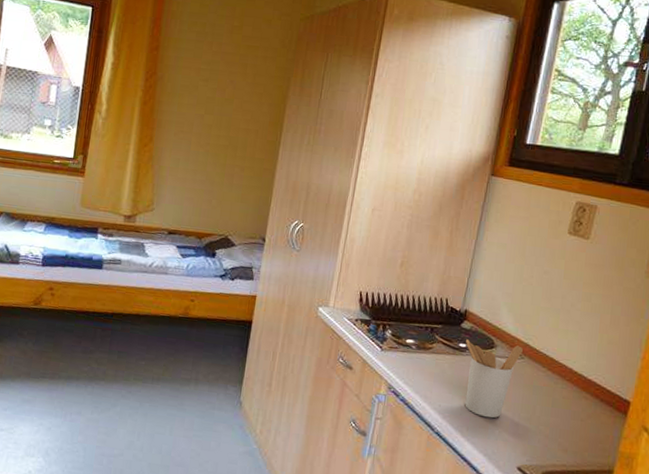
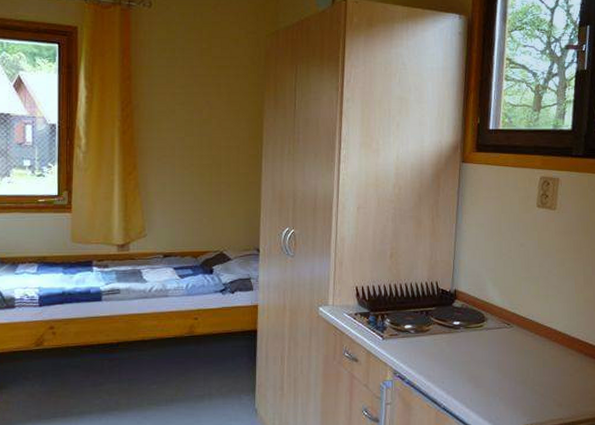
utensil holder: present [465,339,523,419] -> none [459,316,511,387]

